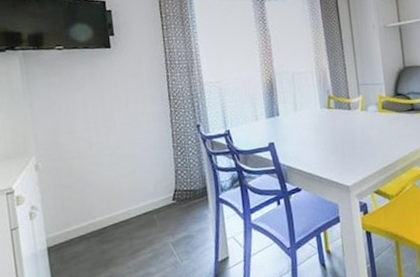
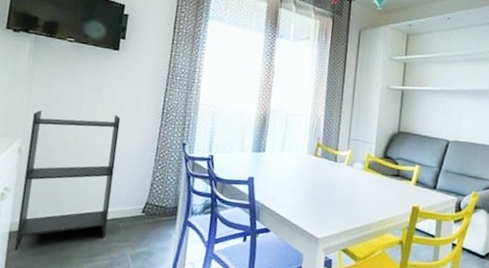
bookshelf: none [41,111,143,264] -> present [14,110,121,251]

